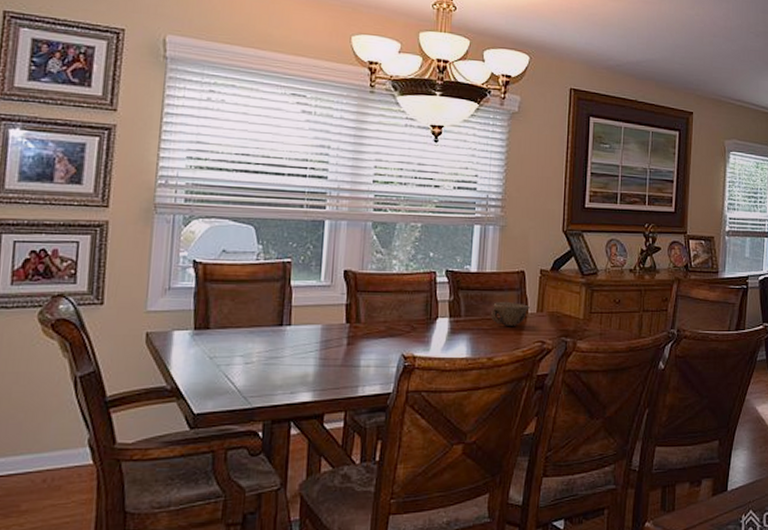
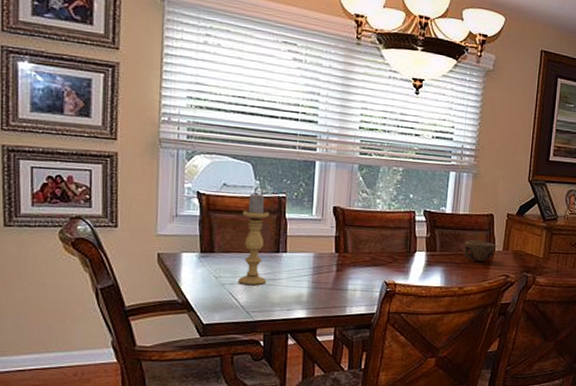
candle holder: none [235,257,272,364] -> present [238,192,269,285]

